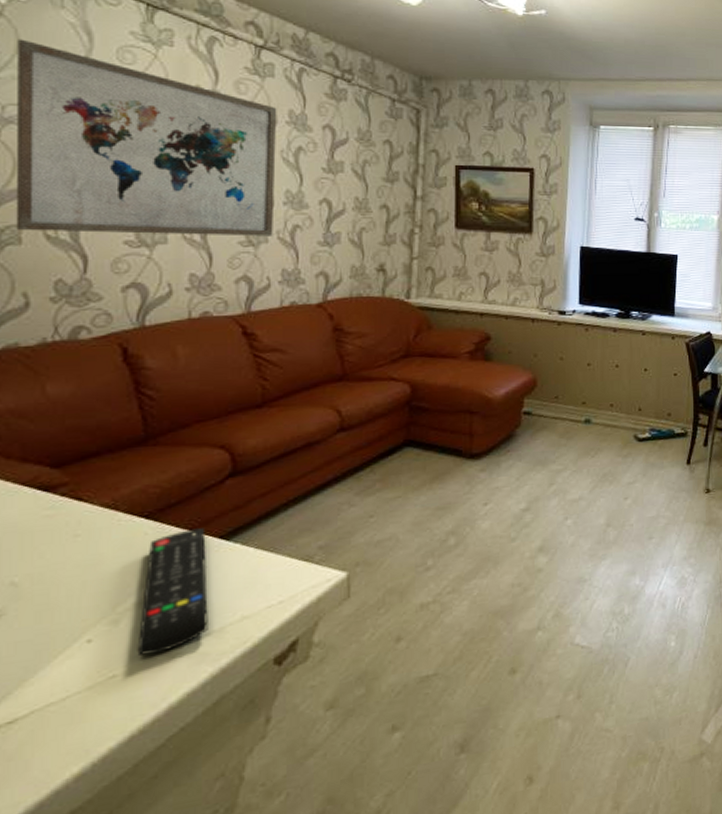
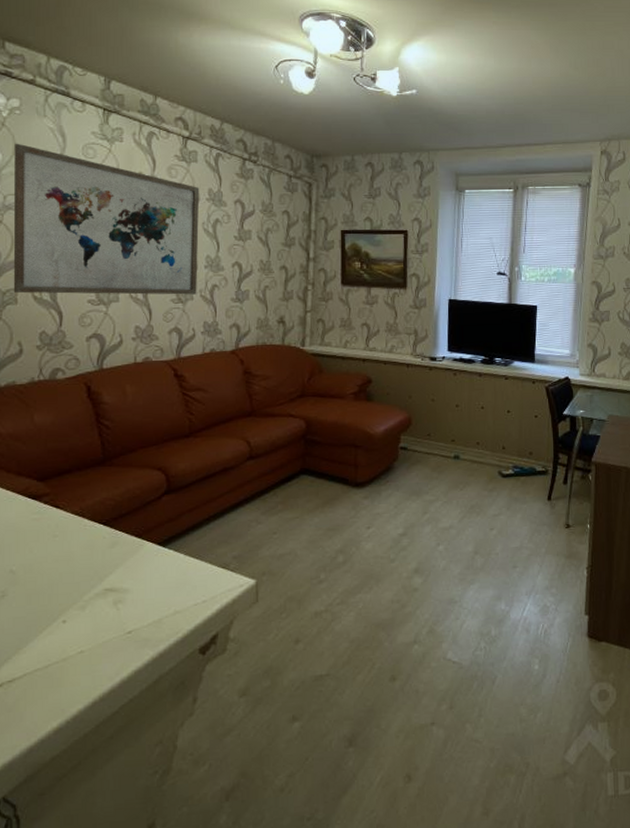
remote control: present [137,528,208,655] -> none [98,535,150,637]

